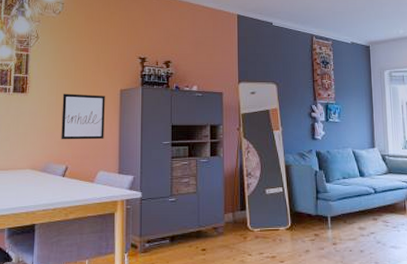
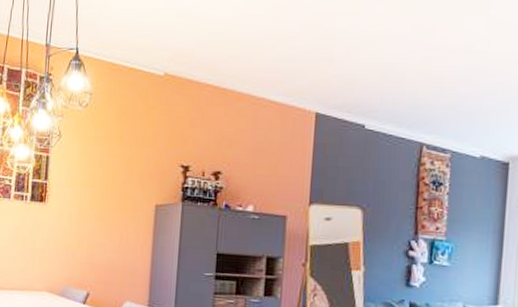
wall art: present [61,93,105,140] -> none [83,205,137,264]

